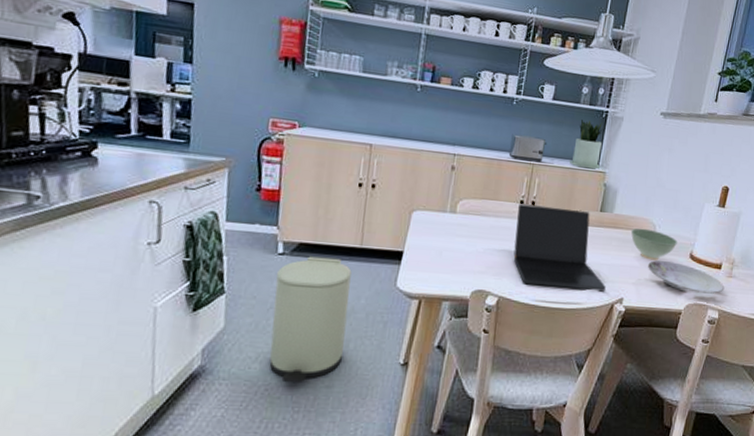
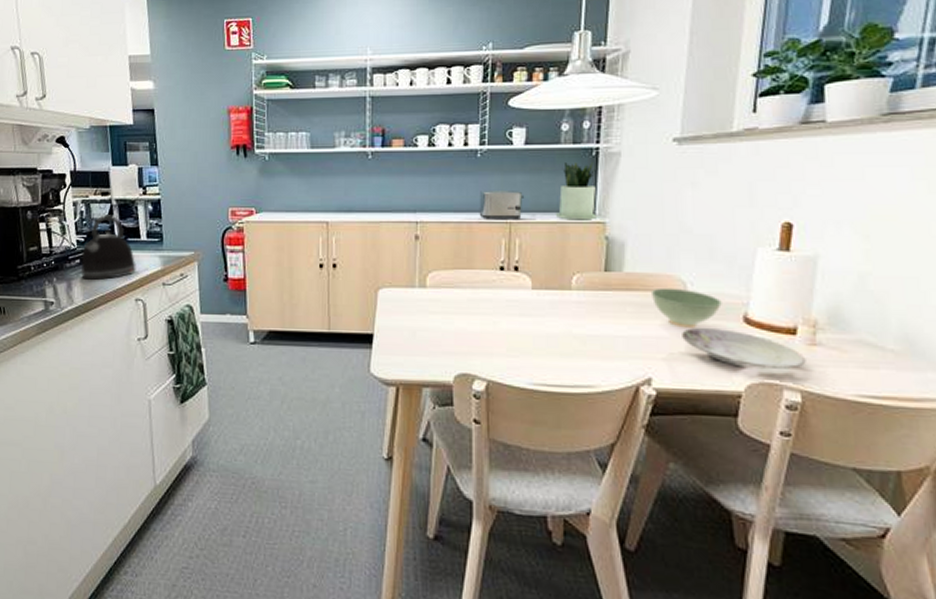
kettle: none [80,106,155,177] -> present [80,215,136,281]
pedal bin: present [269,256,352,384] -> none [251,344,324,477]
laptop: present [513,203,606,292] -> none [499,270,625,371]

